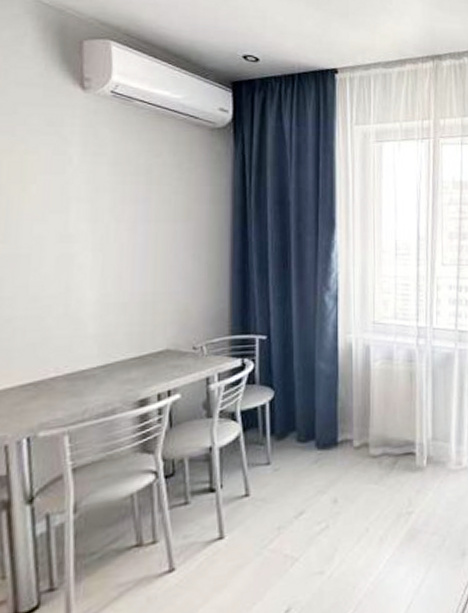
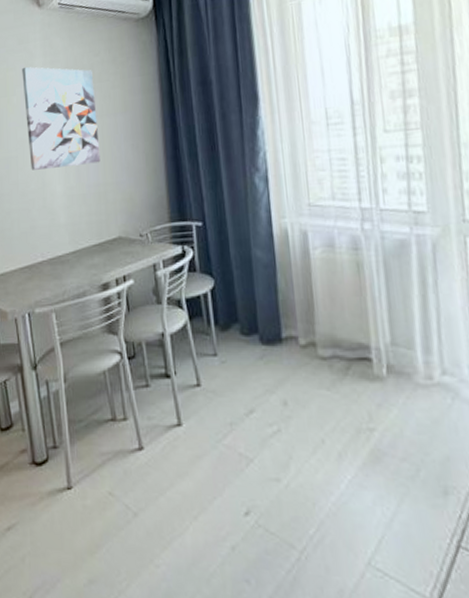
wall art: none [48,153,151,272] -> present [22,66,101,170]

